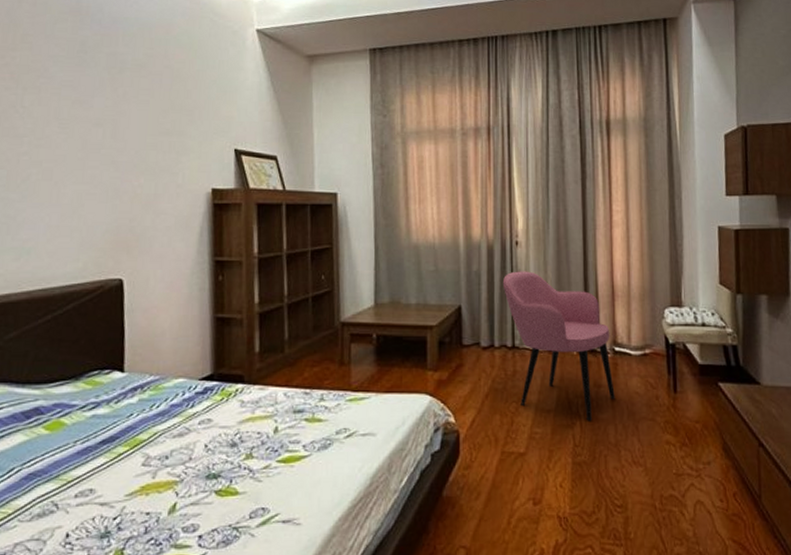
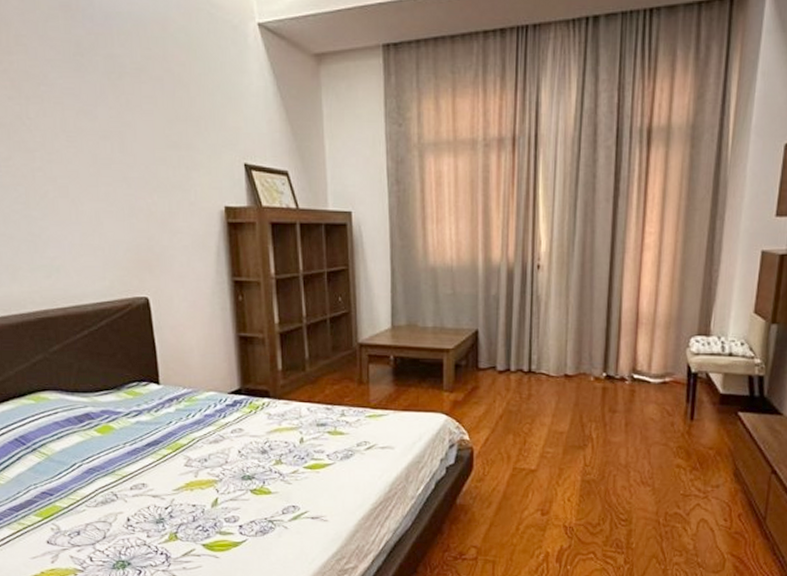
armchair: present [502,271,615,421] -> none [521,296,630,444]

